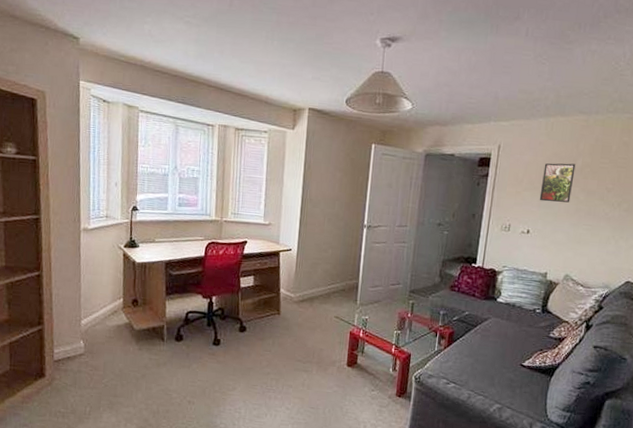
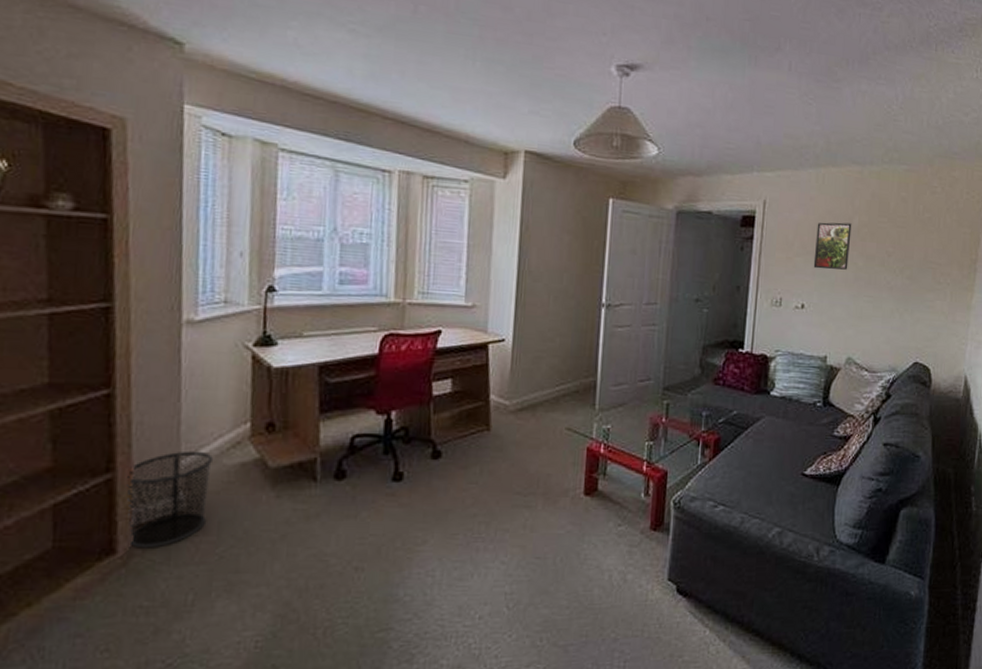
waste bin: none [50,314,100,376] -> present [127,451,213,548]

